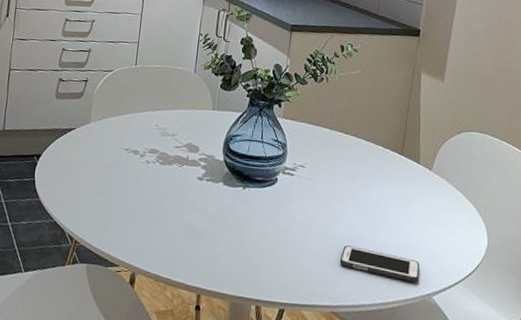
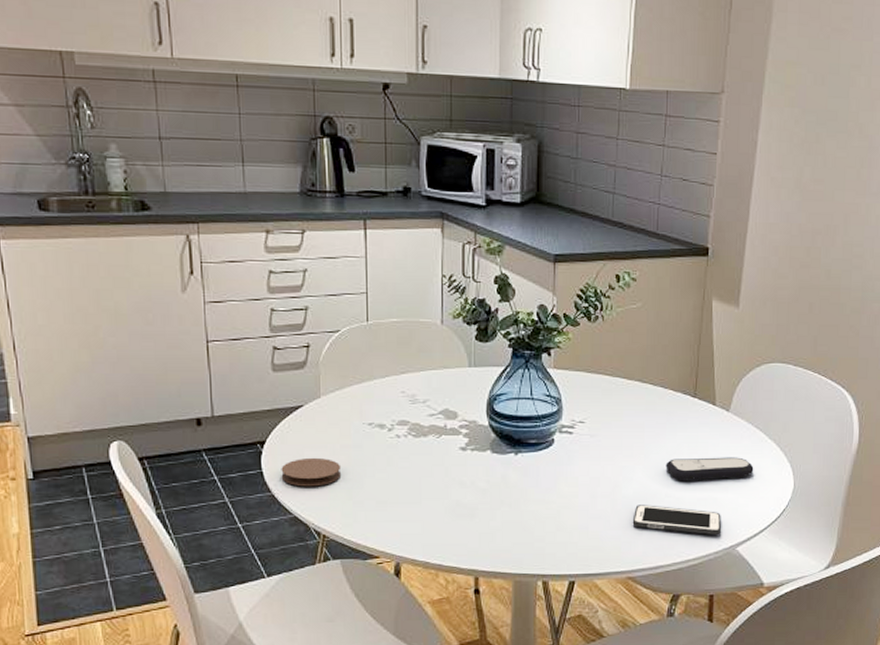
coaster: none [49,172,99,198] -> present [281,457,342,487]
remote control: none [372,207,452,232] -> present [665,457,754,481]

